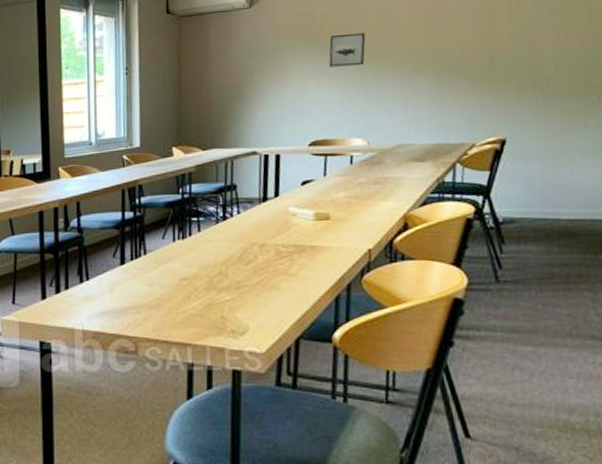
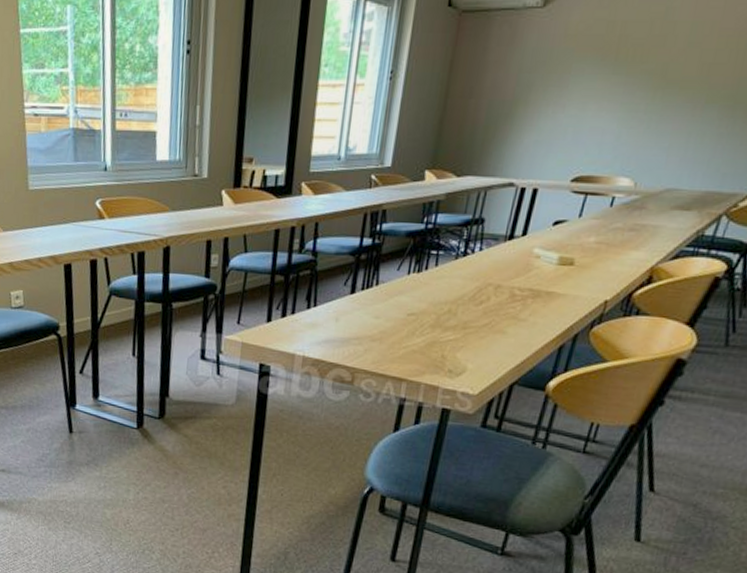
wall art: present [329,32,366,67] -> none [616,50,667,91]

